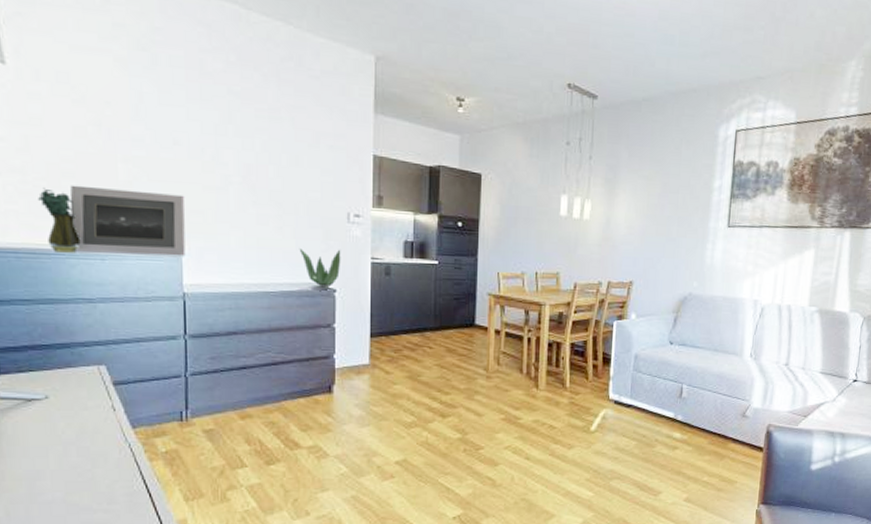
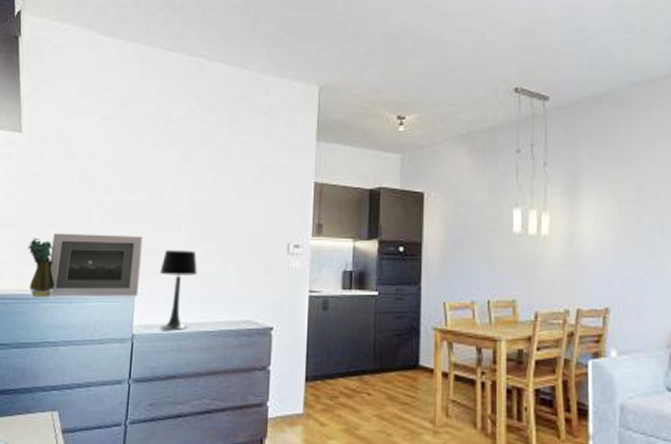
table lamp: none [208,211,252,290] -> present [160,249,198,330]
plant: present [299,248,341,288] -> none [239,283,280,326]

